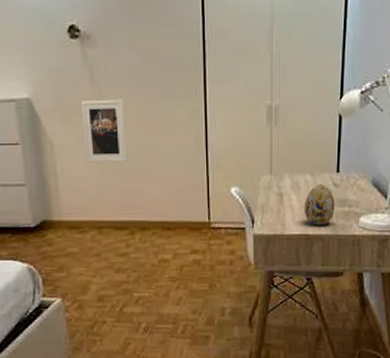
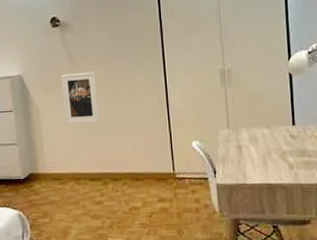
decorative egg: present [305,183,335,225] -> none [264,136,295,175]

